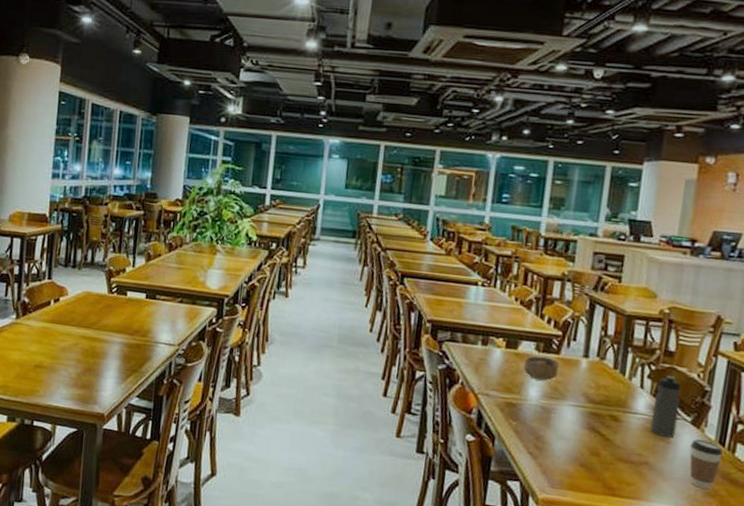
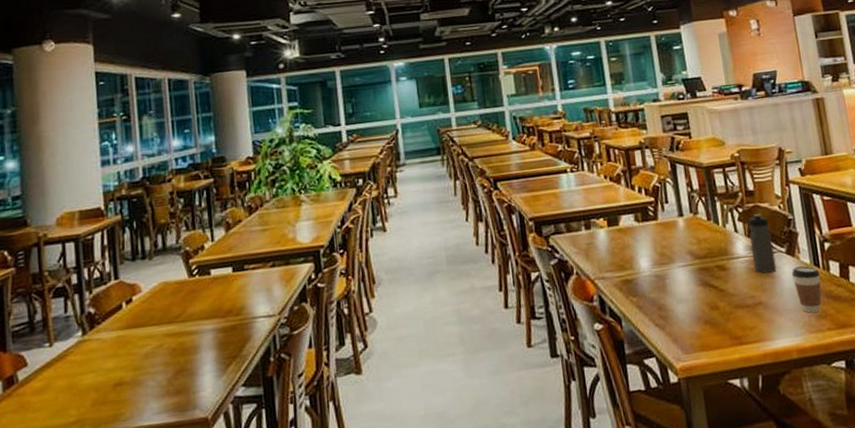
bowl: present [523,356,560,381] -> none [628,225,662,251]

